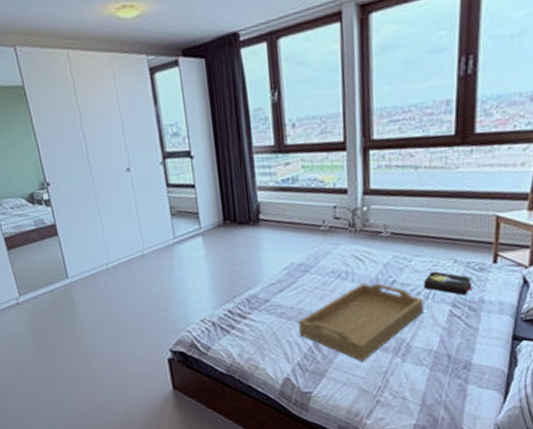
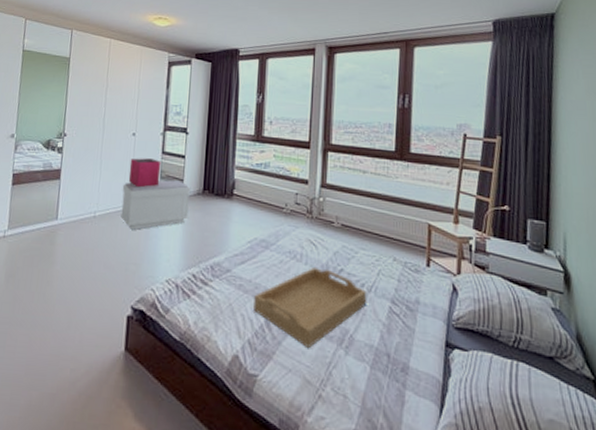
bench: none [130,214,213,276] -> present [121,180,191,230]
storage bin: none [131,194,172,230] -> present [128,158,161,188]
hardback book: present [423,270,474,295] -> none [367,264,410,294]

